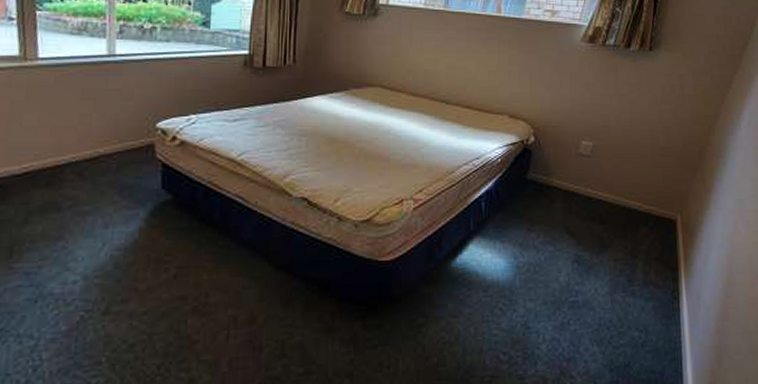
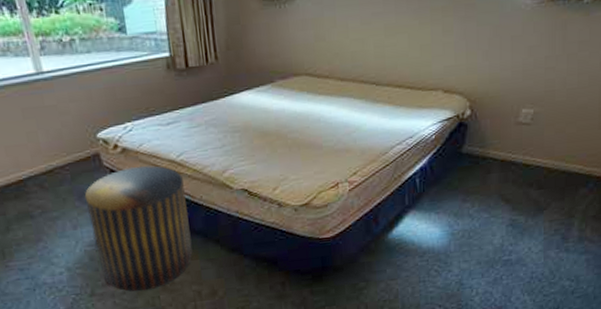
stool: none [125,162,240,313] -> present [84,165,193,292]

